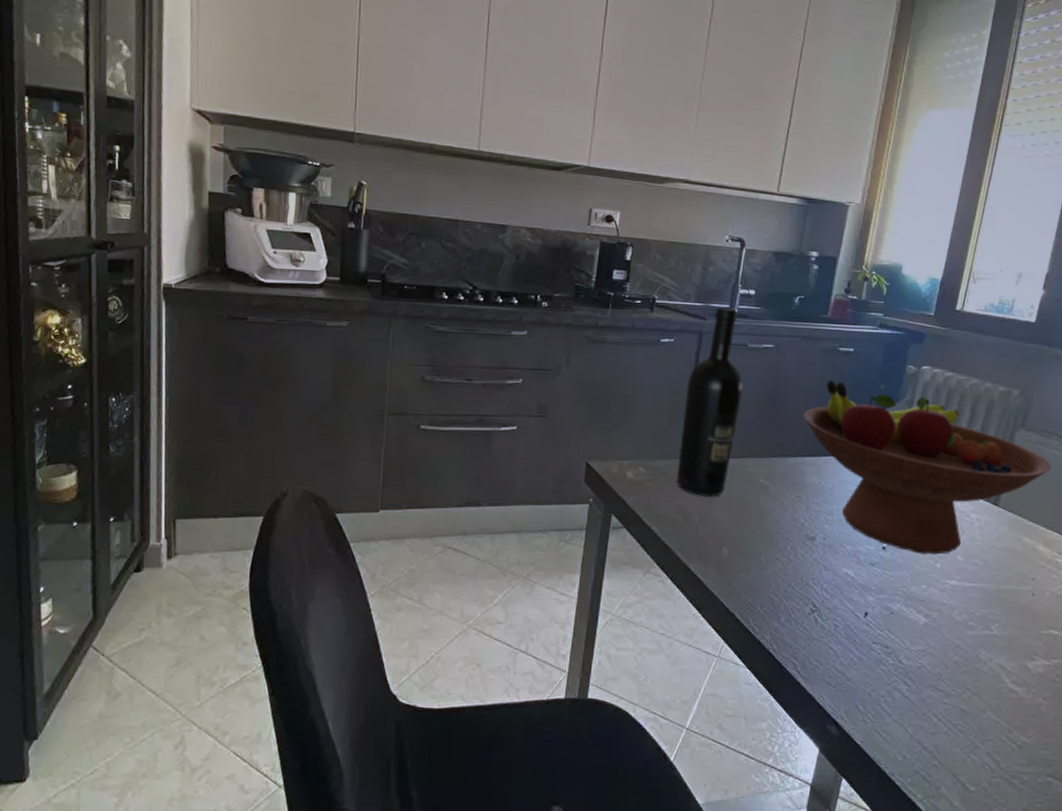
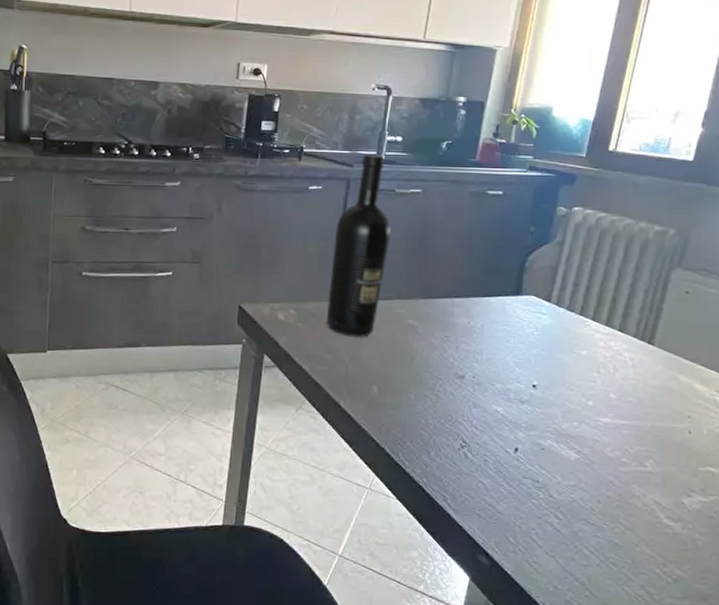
fruit bowl: present [803,380,1052,555] -> none [452,222,710,393]

